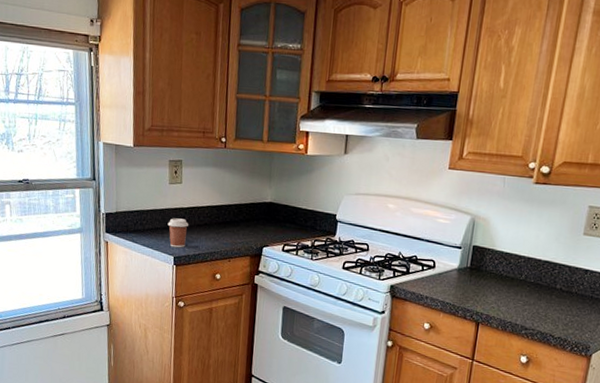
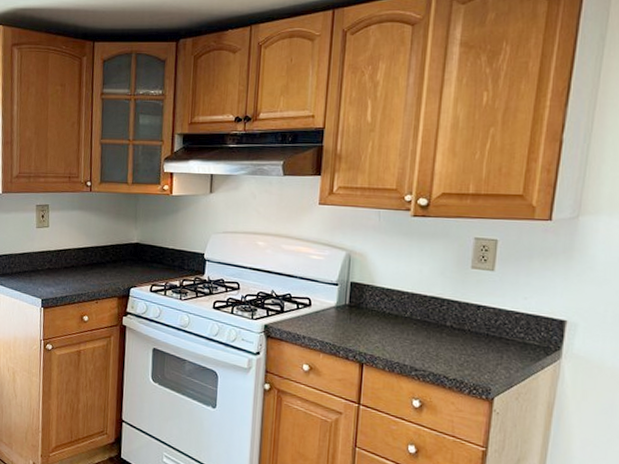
coffee cup: present [167,218,189,248] -> none [35,261,57,291]

